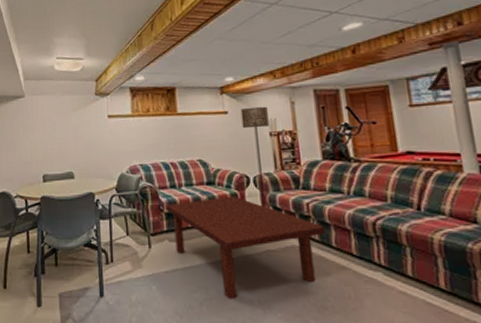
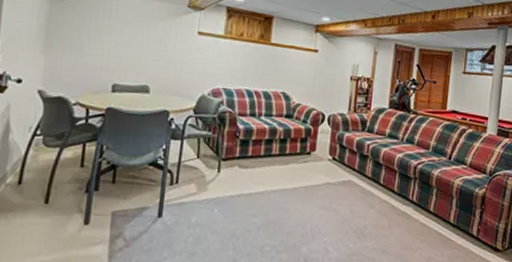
coffee table: present [165,196,327,299] -> none [241,130,379,224]
floor lamp: present [240,106,269,207] -> none [328,49,354,144]

